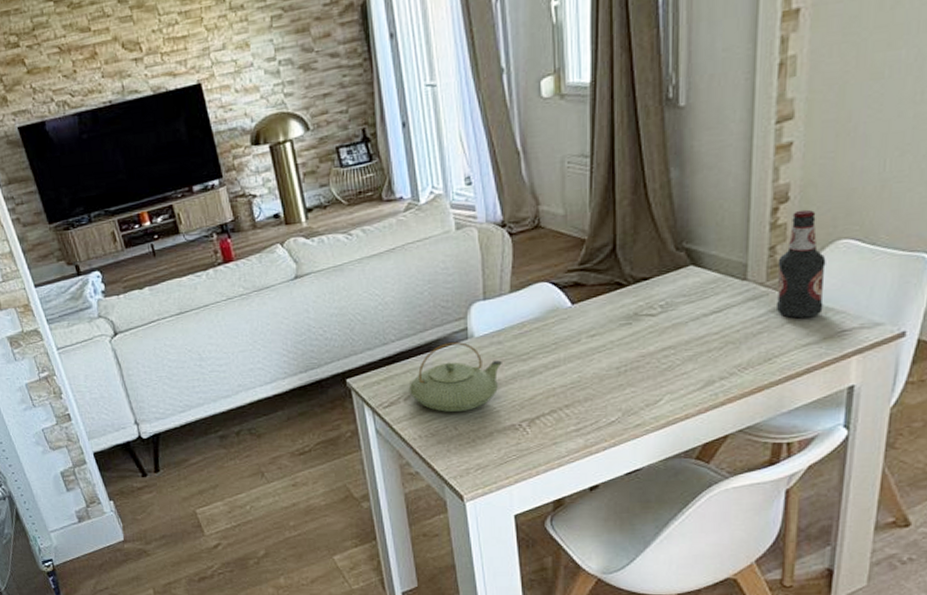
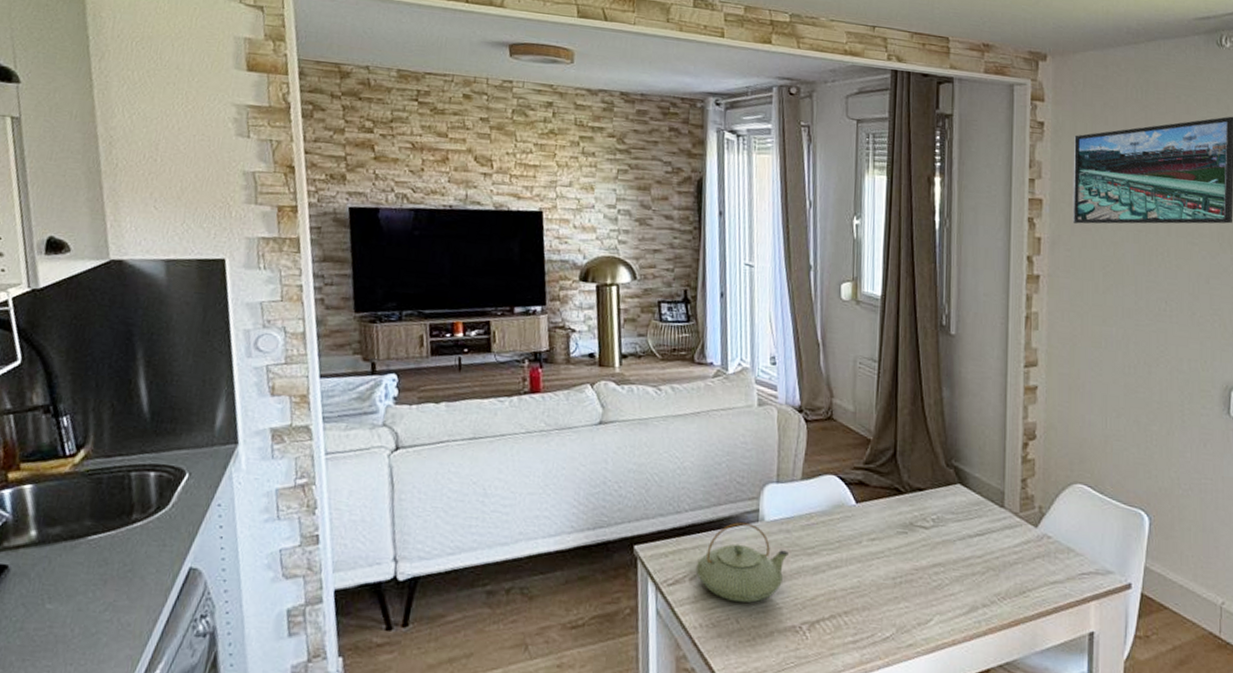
bottle: present [775,209,826,319] -> none [1028,449,1066,556]

